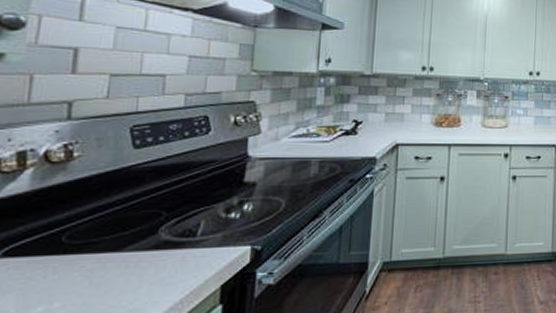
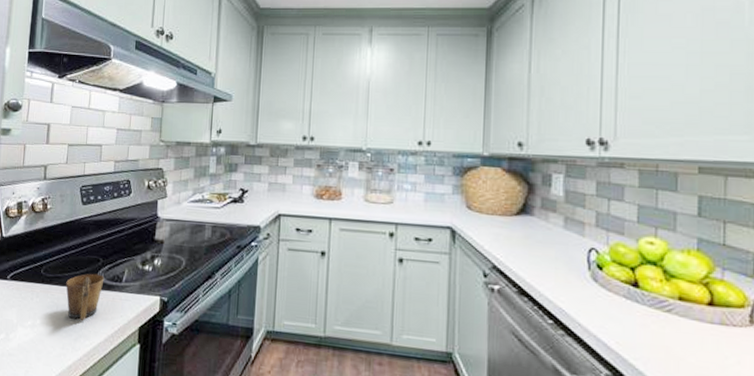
mug: none [105,231,169,293] -> present [66,273,105,322]

